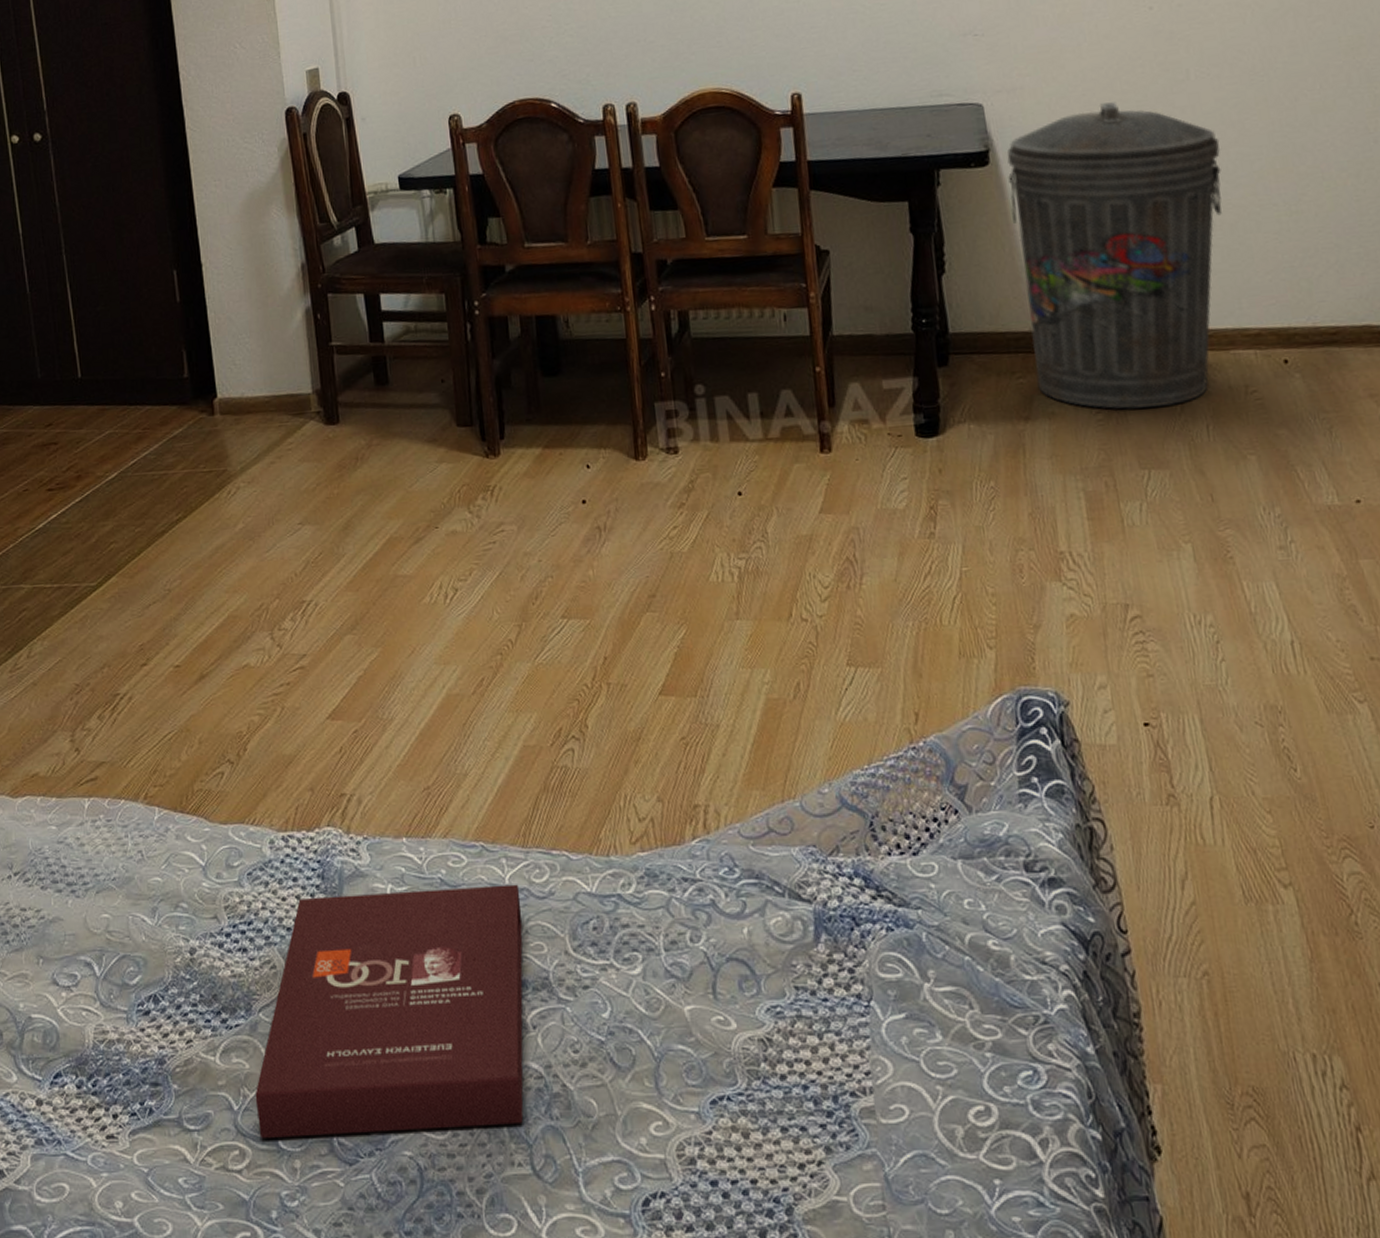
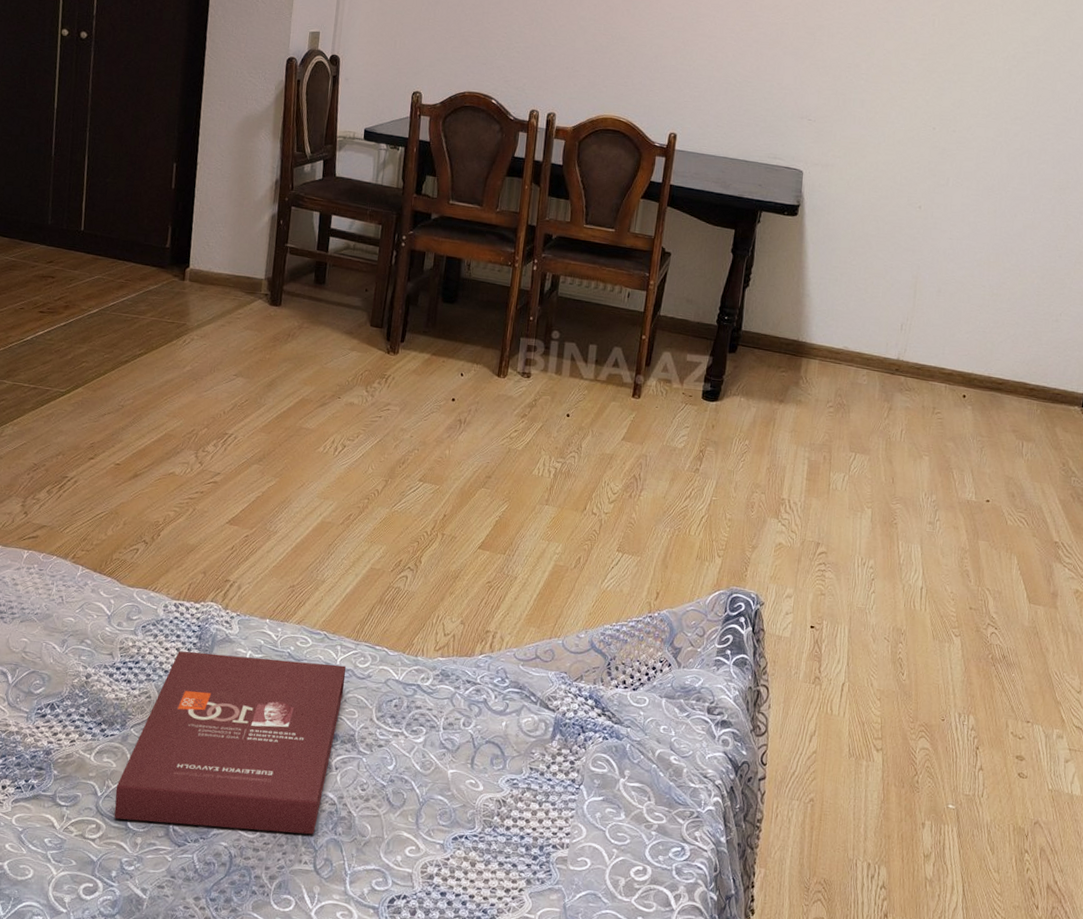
trash can: present [1007,102,1222,409] -> none [794,188,958,412]

